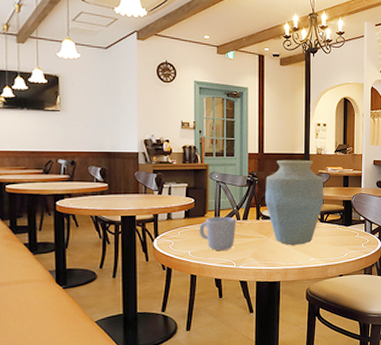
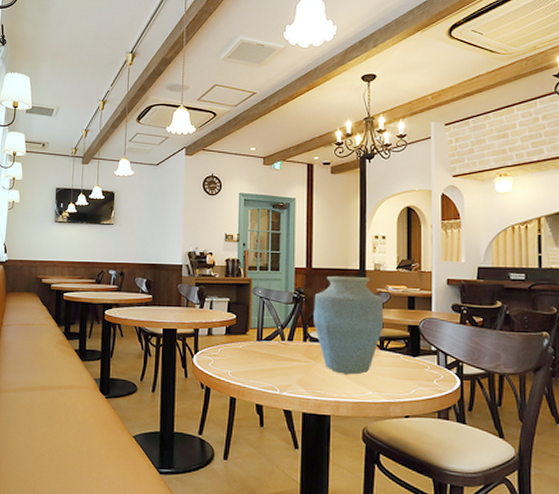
mug: present [199,216,237,250] -> none [240,335,281,373]

